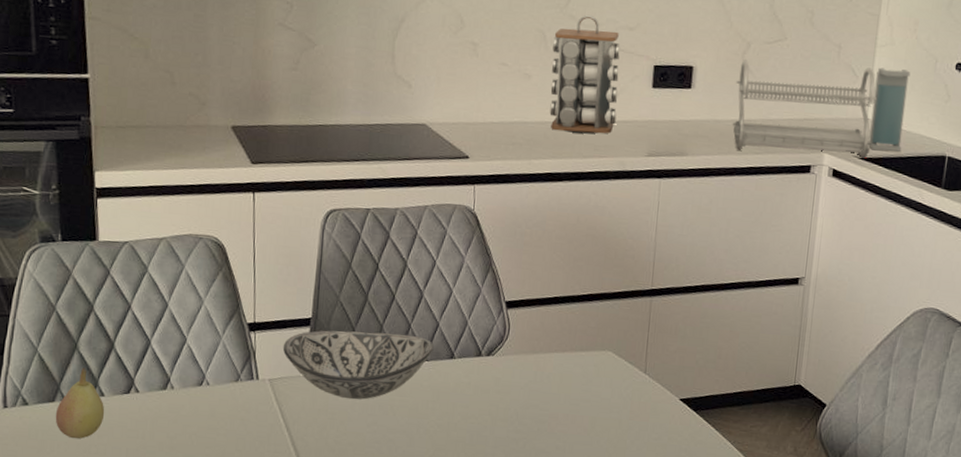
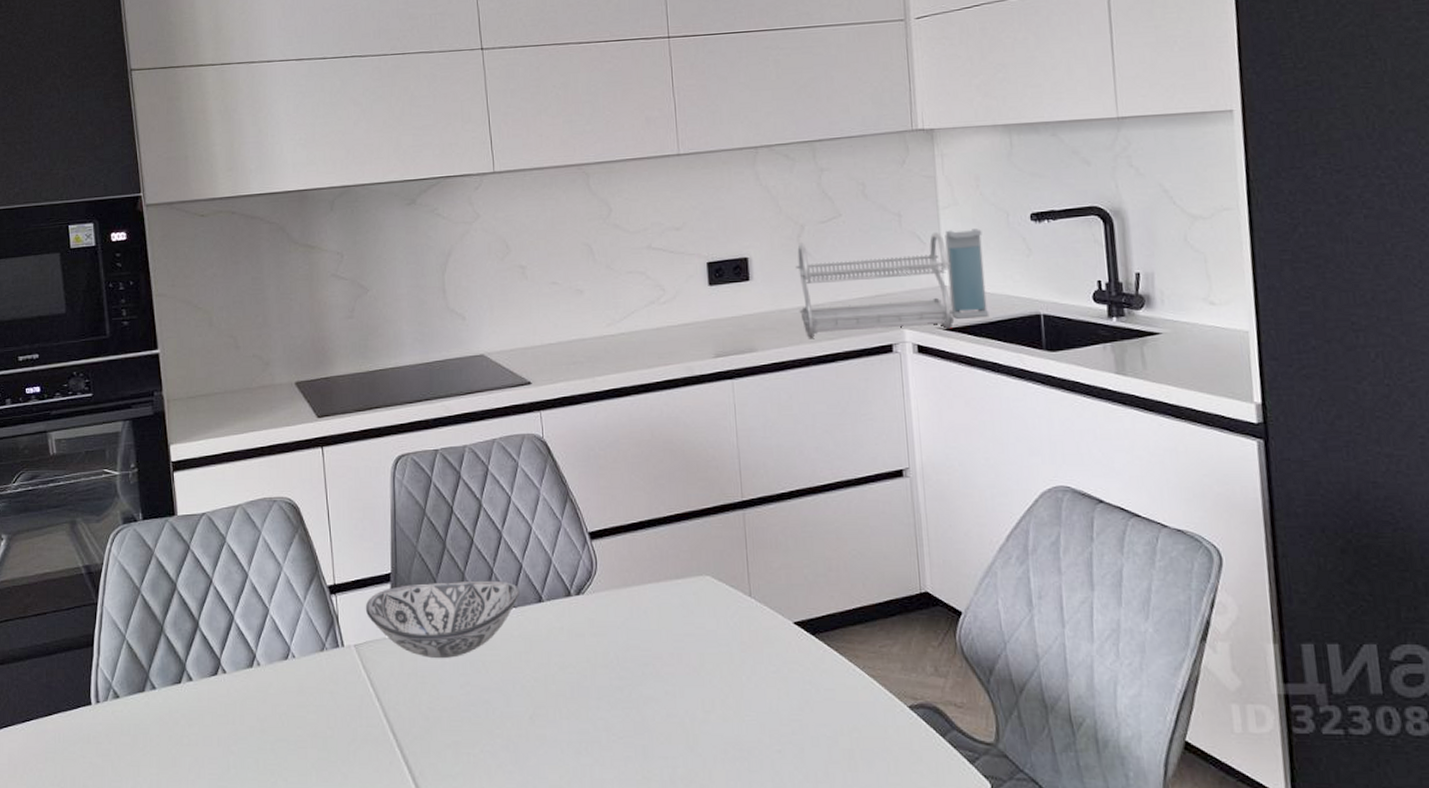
fruit: present [55,368,105,439] -> none [146,652,194,731]
spice rack: present [549,14,621,134] -> none [601,221,677,343]

